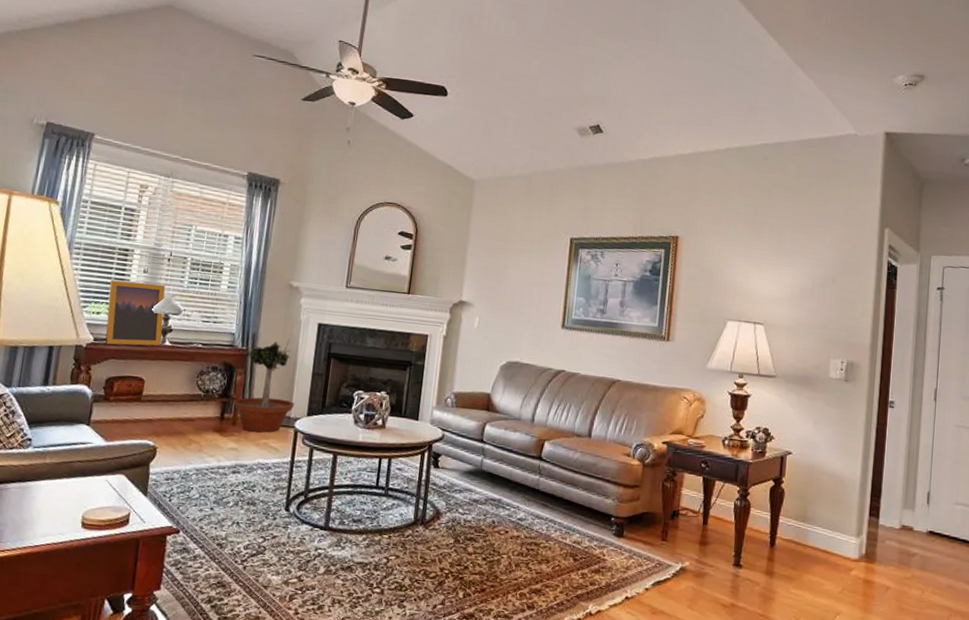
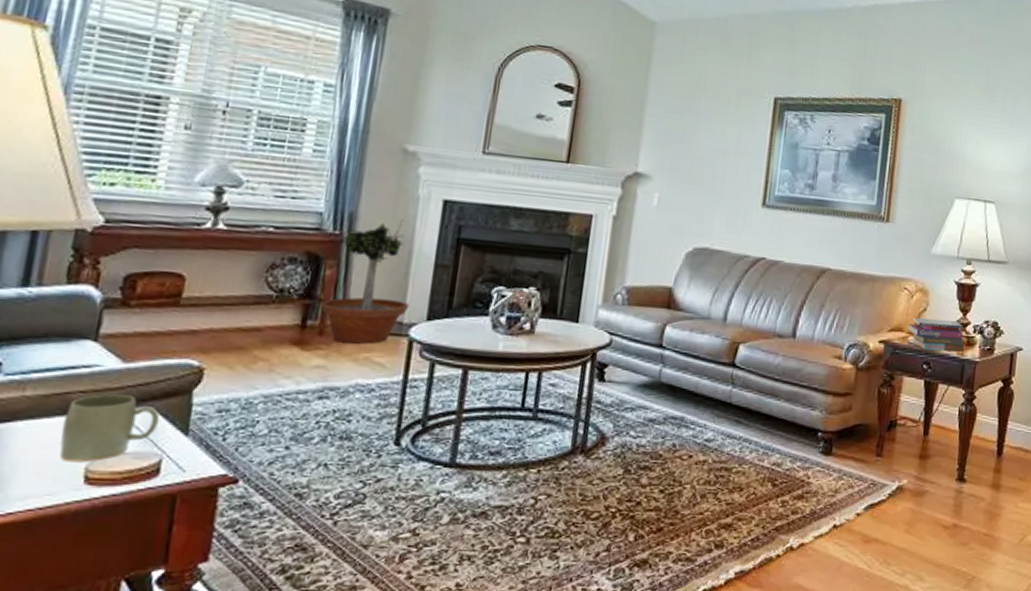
mug: none [66,463,128,513] -> present [59,394,159,463]
picture frame: present [105,280,166,347] -> none [122,139,219,231]
books: none [688,423,738,454] -> present [909,318,964,352]

